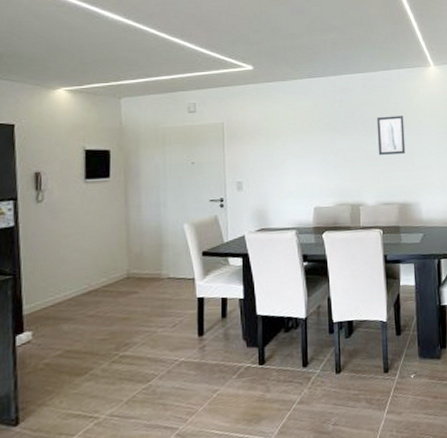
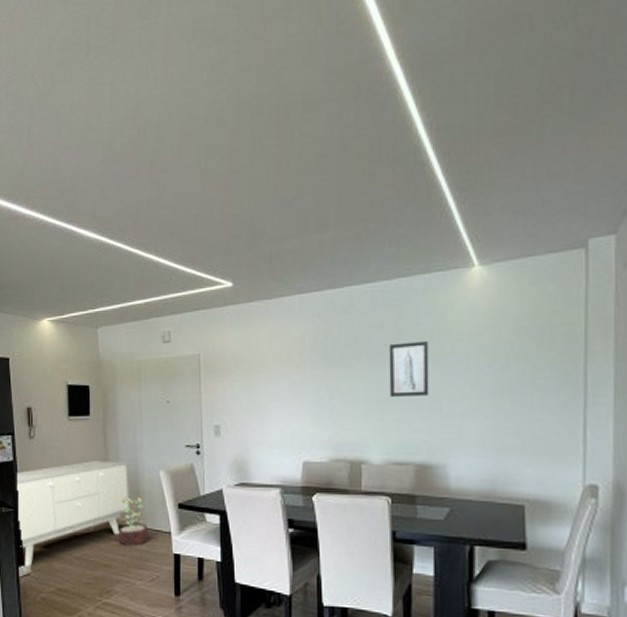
sideboard: none [18,218,153,334] -> present [17,461,131,566]
decorative plant: none [139,248,171,297] -> present [118,496,148,546]

